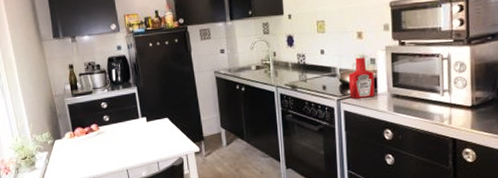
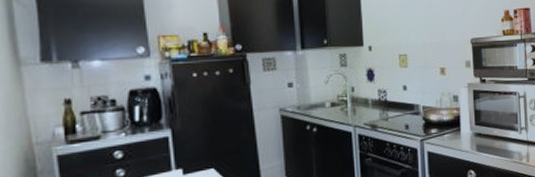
ketchup bottle: present [348,54,375,99] -> none [431,91,458,139]

